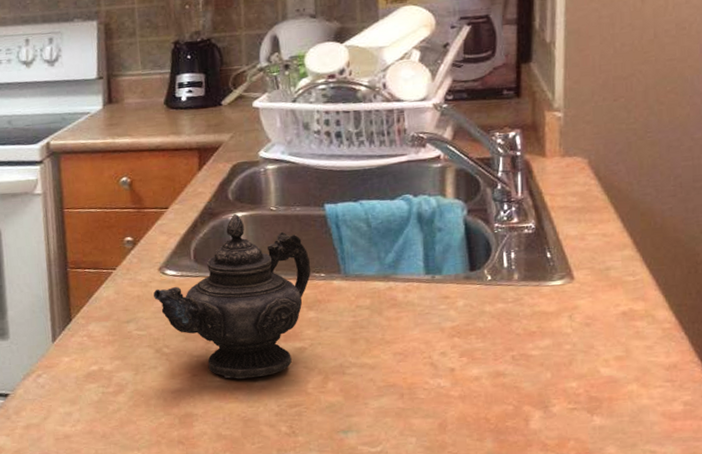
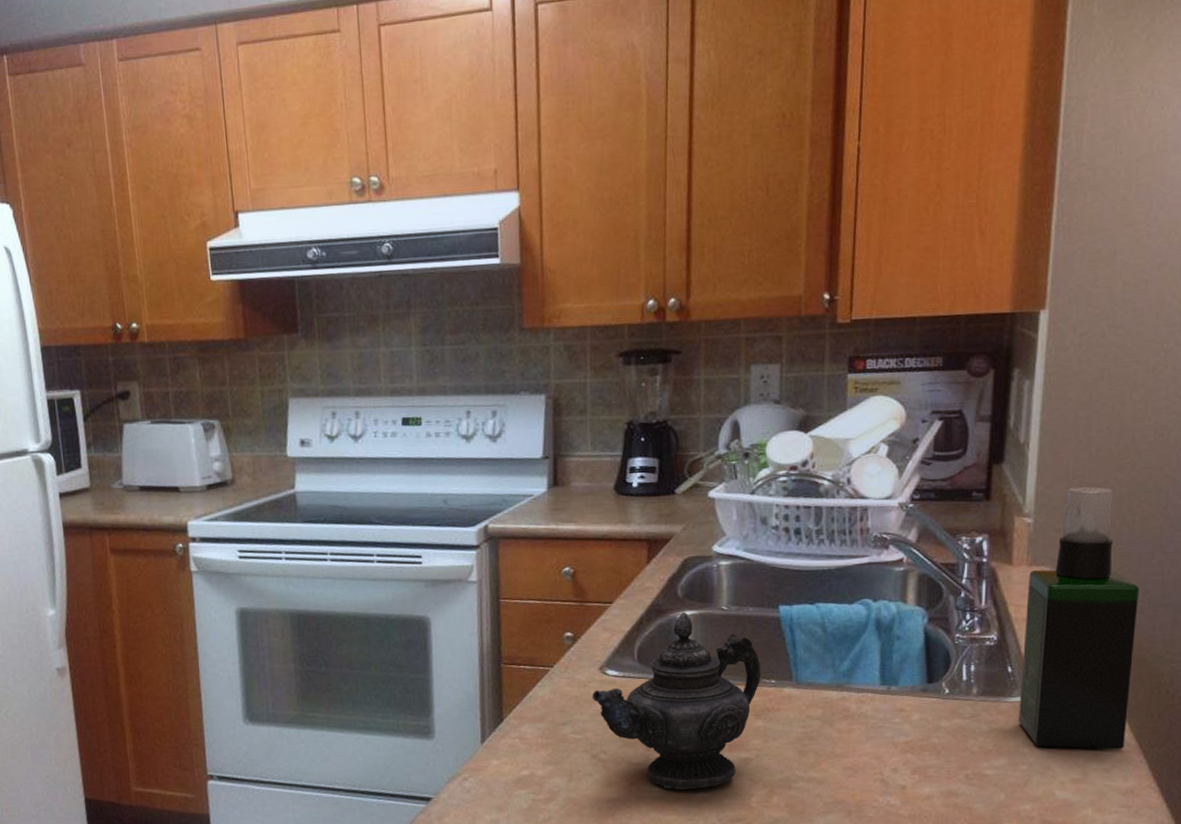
spray bottle: none [559,80,671,327] -> present [1018,486,1140,750]

